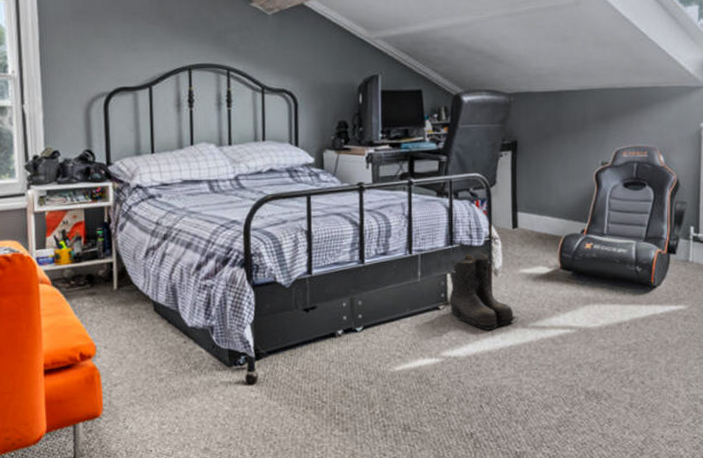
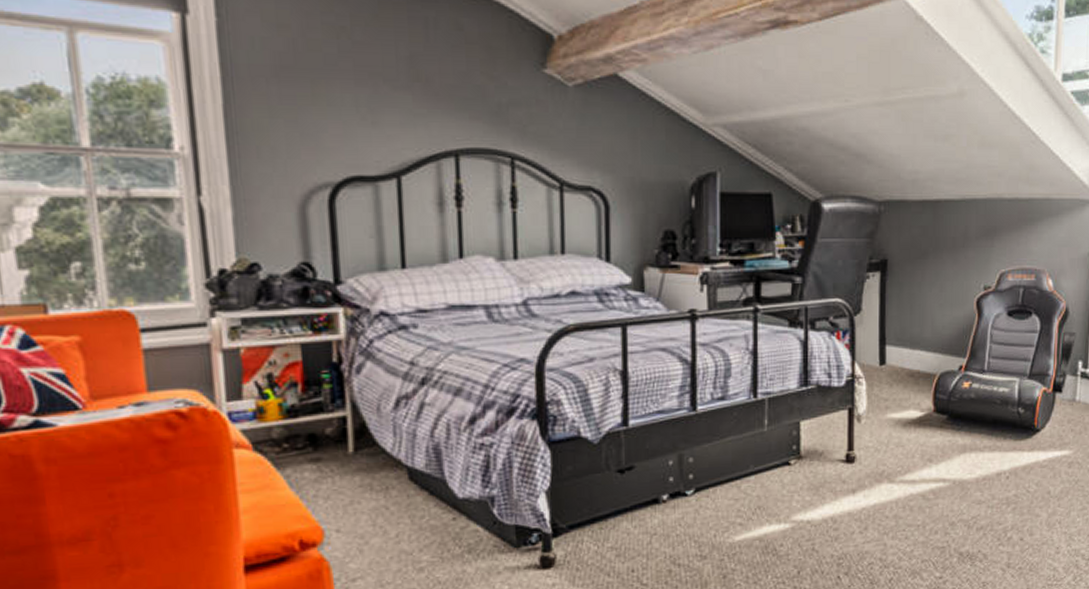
boots: present [449,252,517,330] -> none [802,394,883,488]

